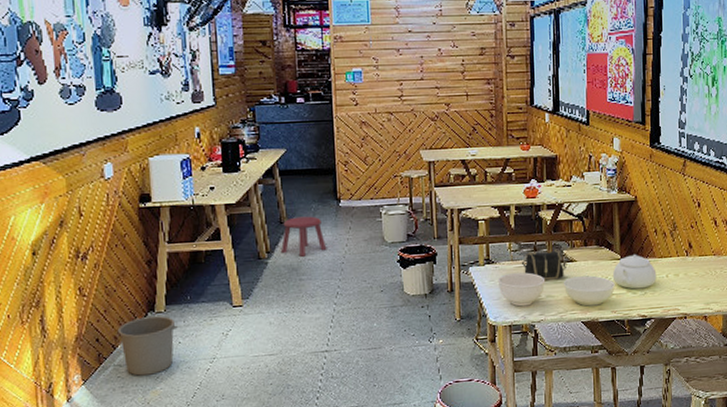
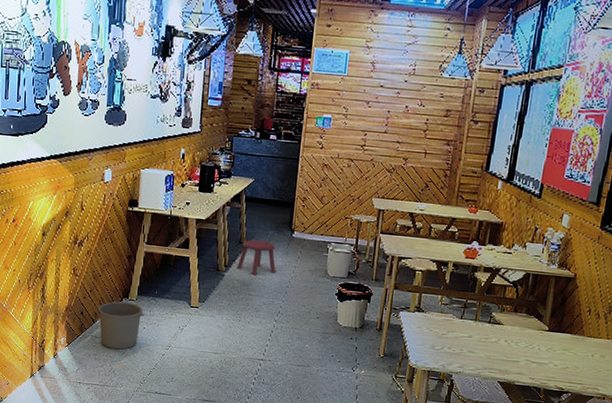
soup bowl: present [497,272,546,307] -> none [424,324,470,357]
handbag: present [521,249,566,280] -> none [449,307,493,338]
bowl: present [563,275,615,307] -> none [486,338,538,370]
teapot: present [612,253,657,289] -> none [536,328,583,363]

